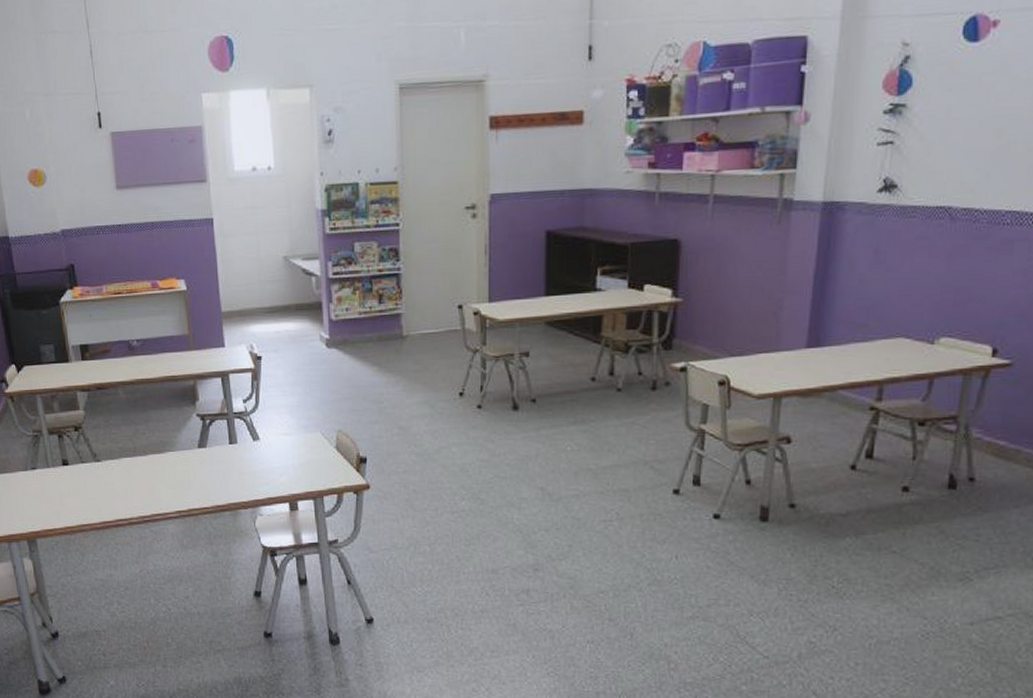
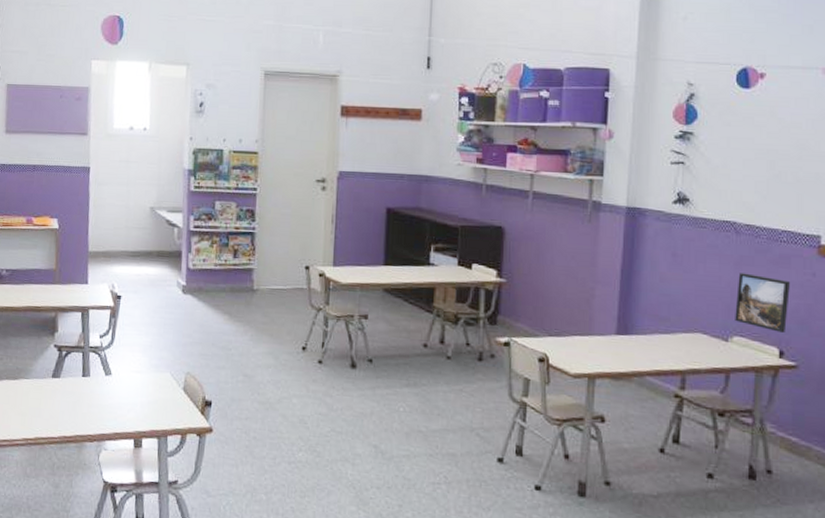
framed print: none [943,265,1010,328] -> present [735,273,790,332]

